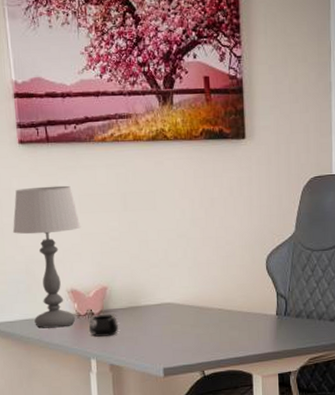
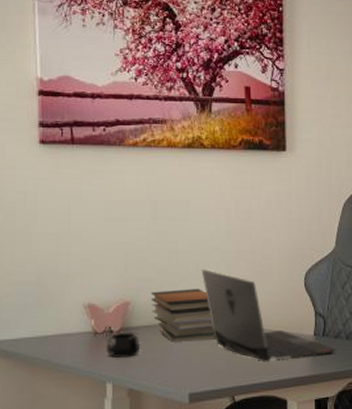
table lamp: present [12,185,81,328] -> none [24,190,104,348]
book stack: none [125,274,185,323] -> present [150,289,216,342]
laptop computer: none [169,254,298,340] -> present [201,268,337,362]

